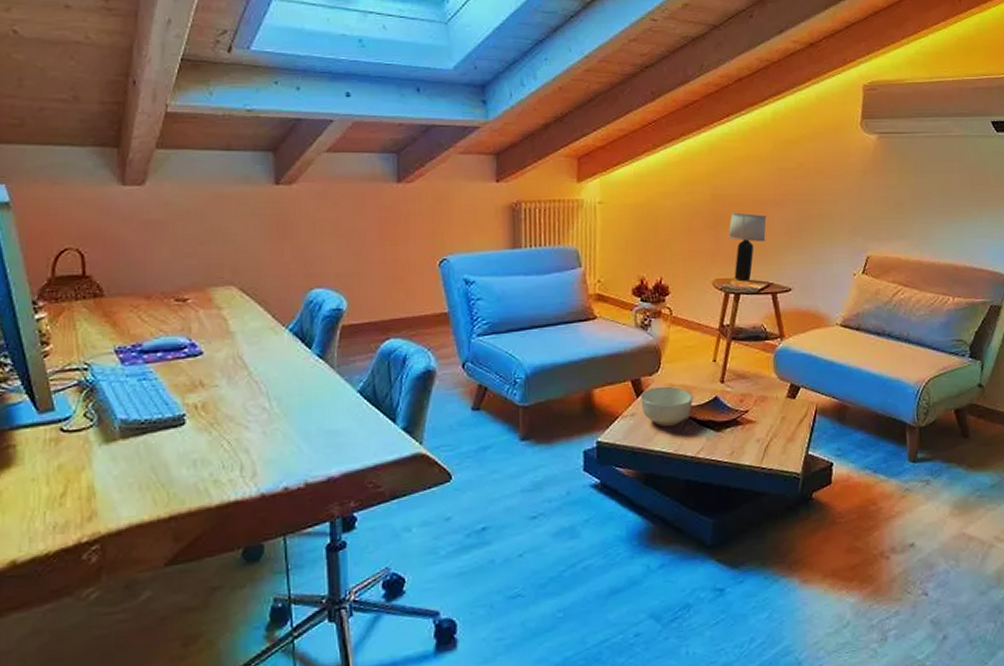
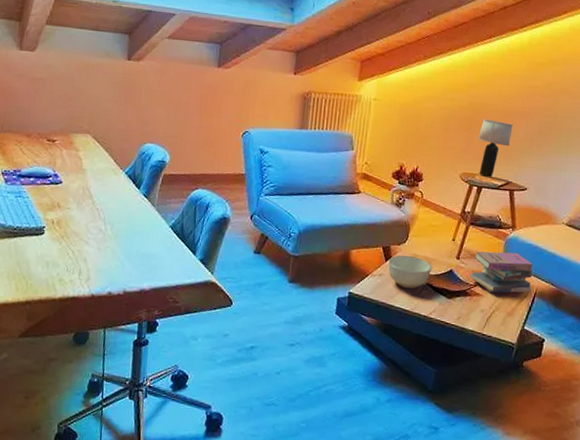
books: none [738,366,810,418] -> present [469,251,533,294]

